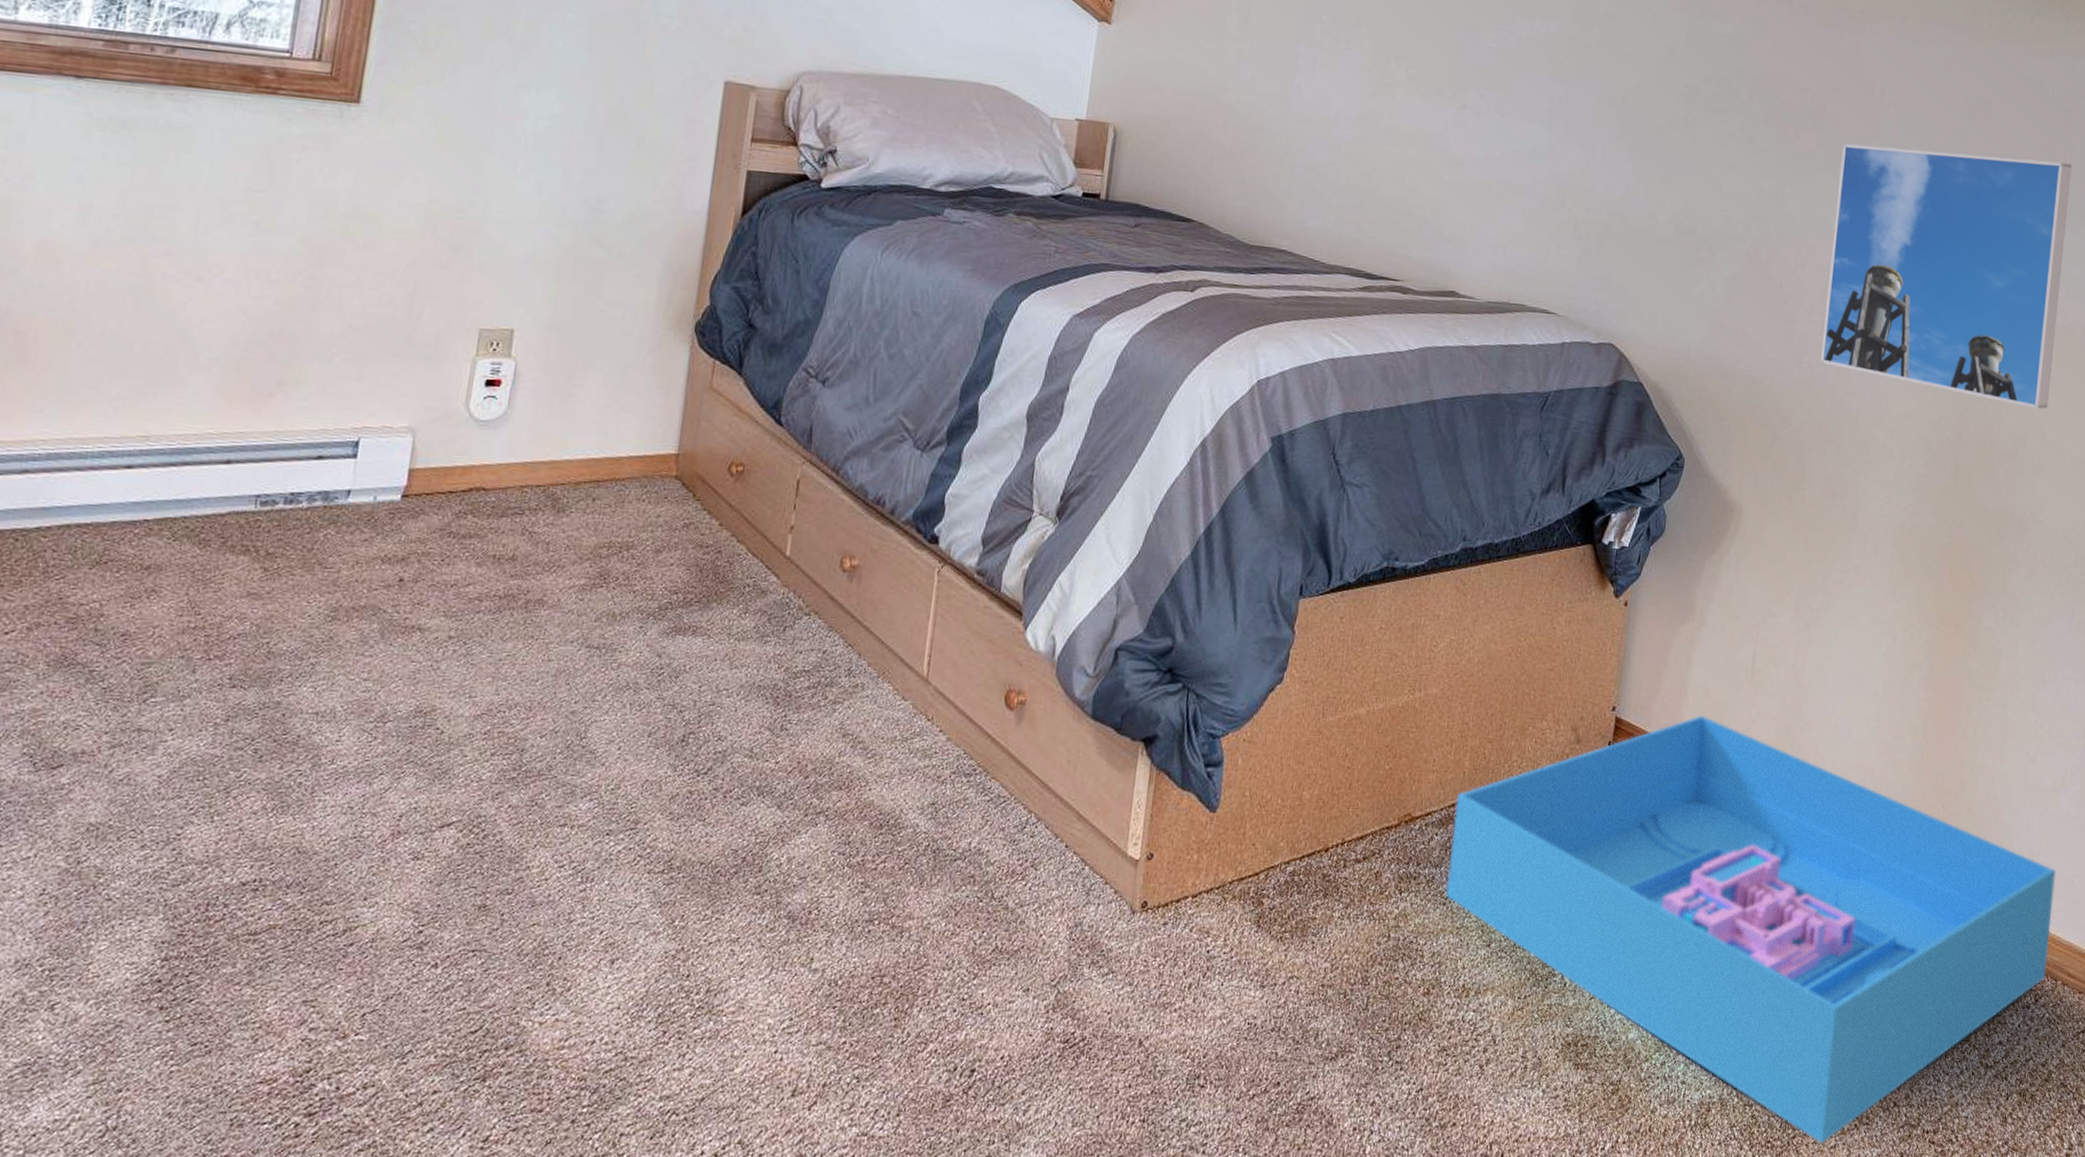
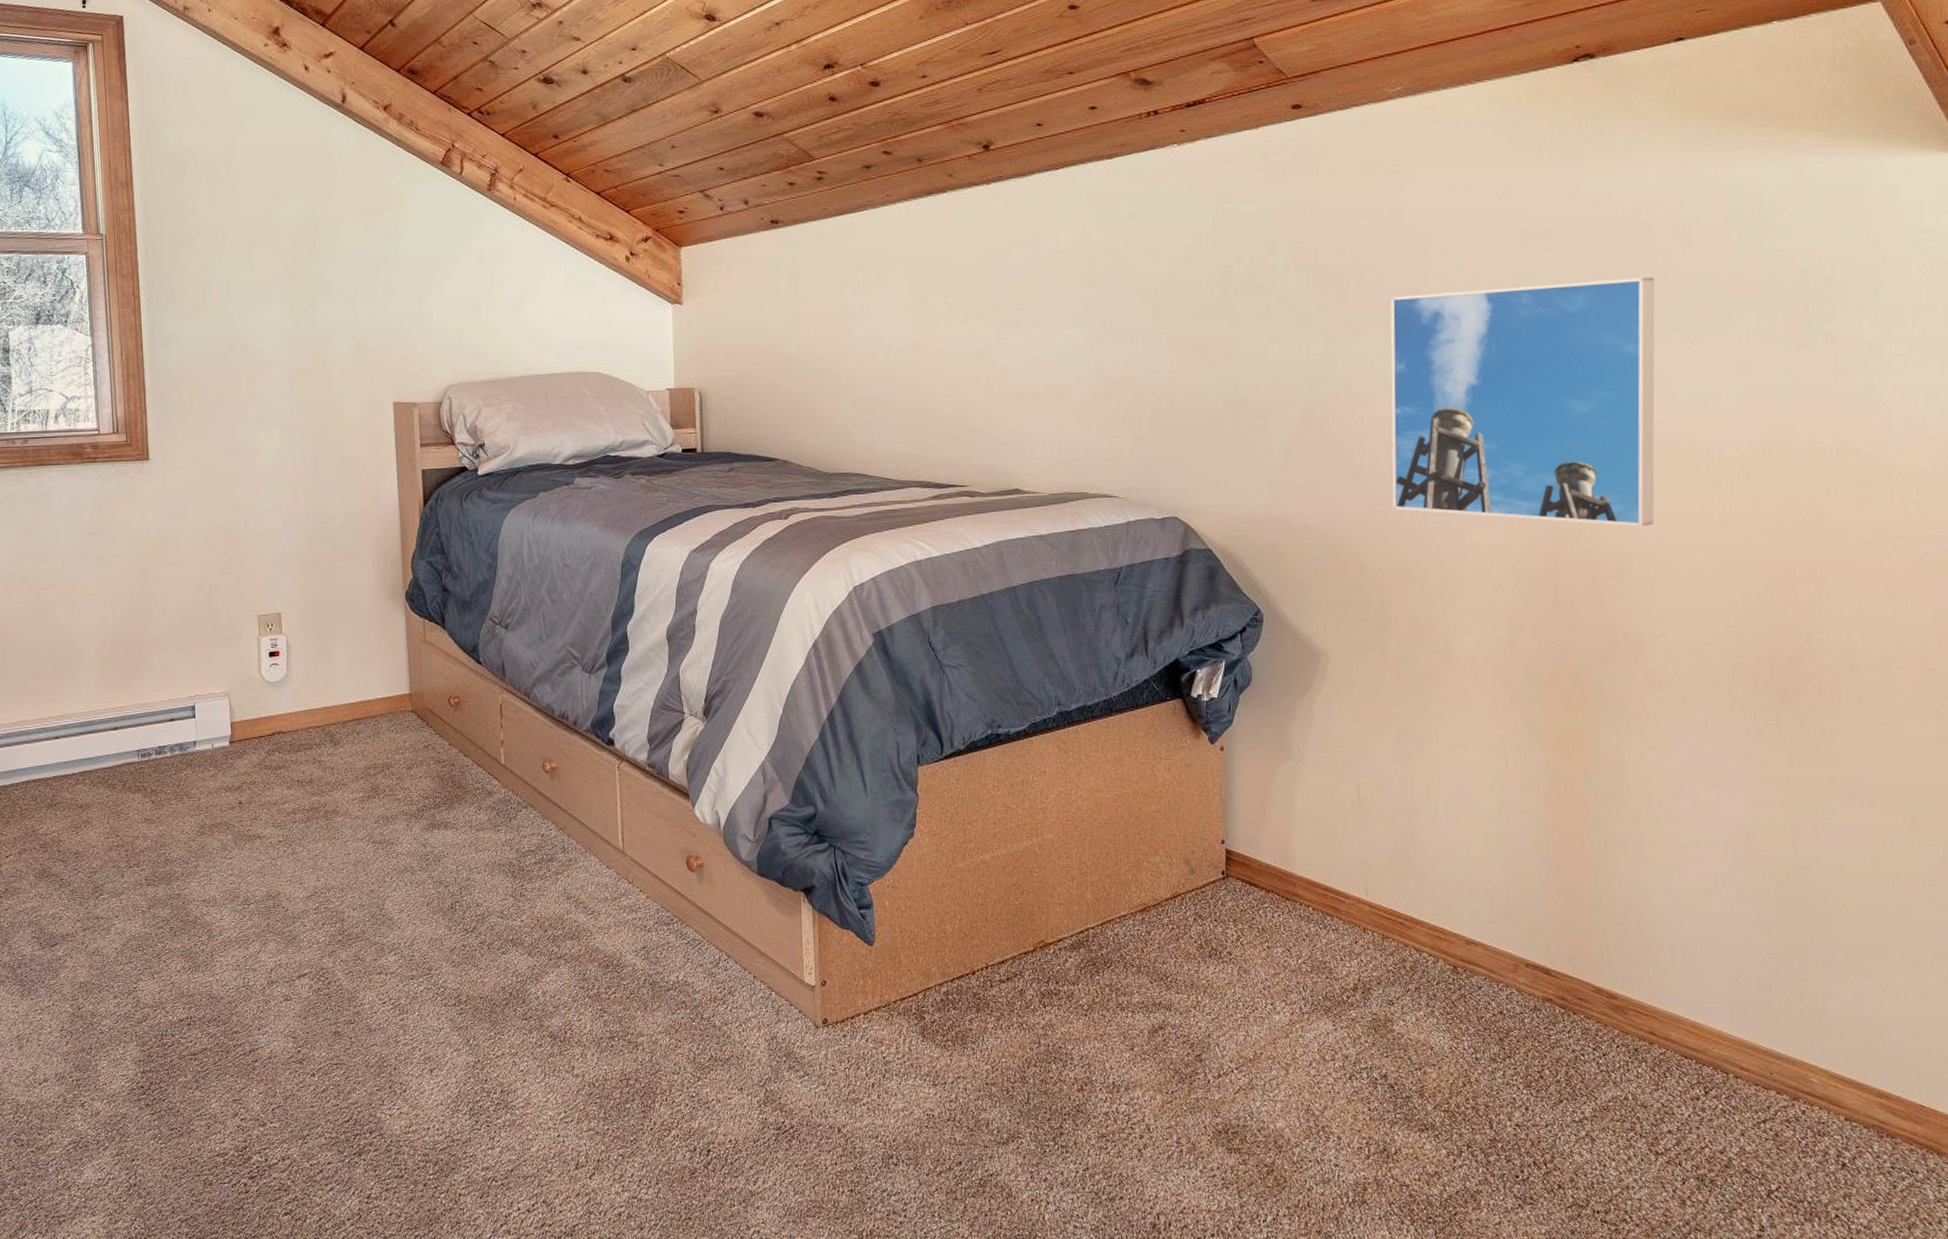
storage bin: present [1445,715,2057,1144] -> none [1084,843,1716,1220]

